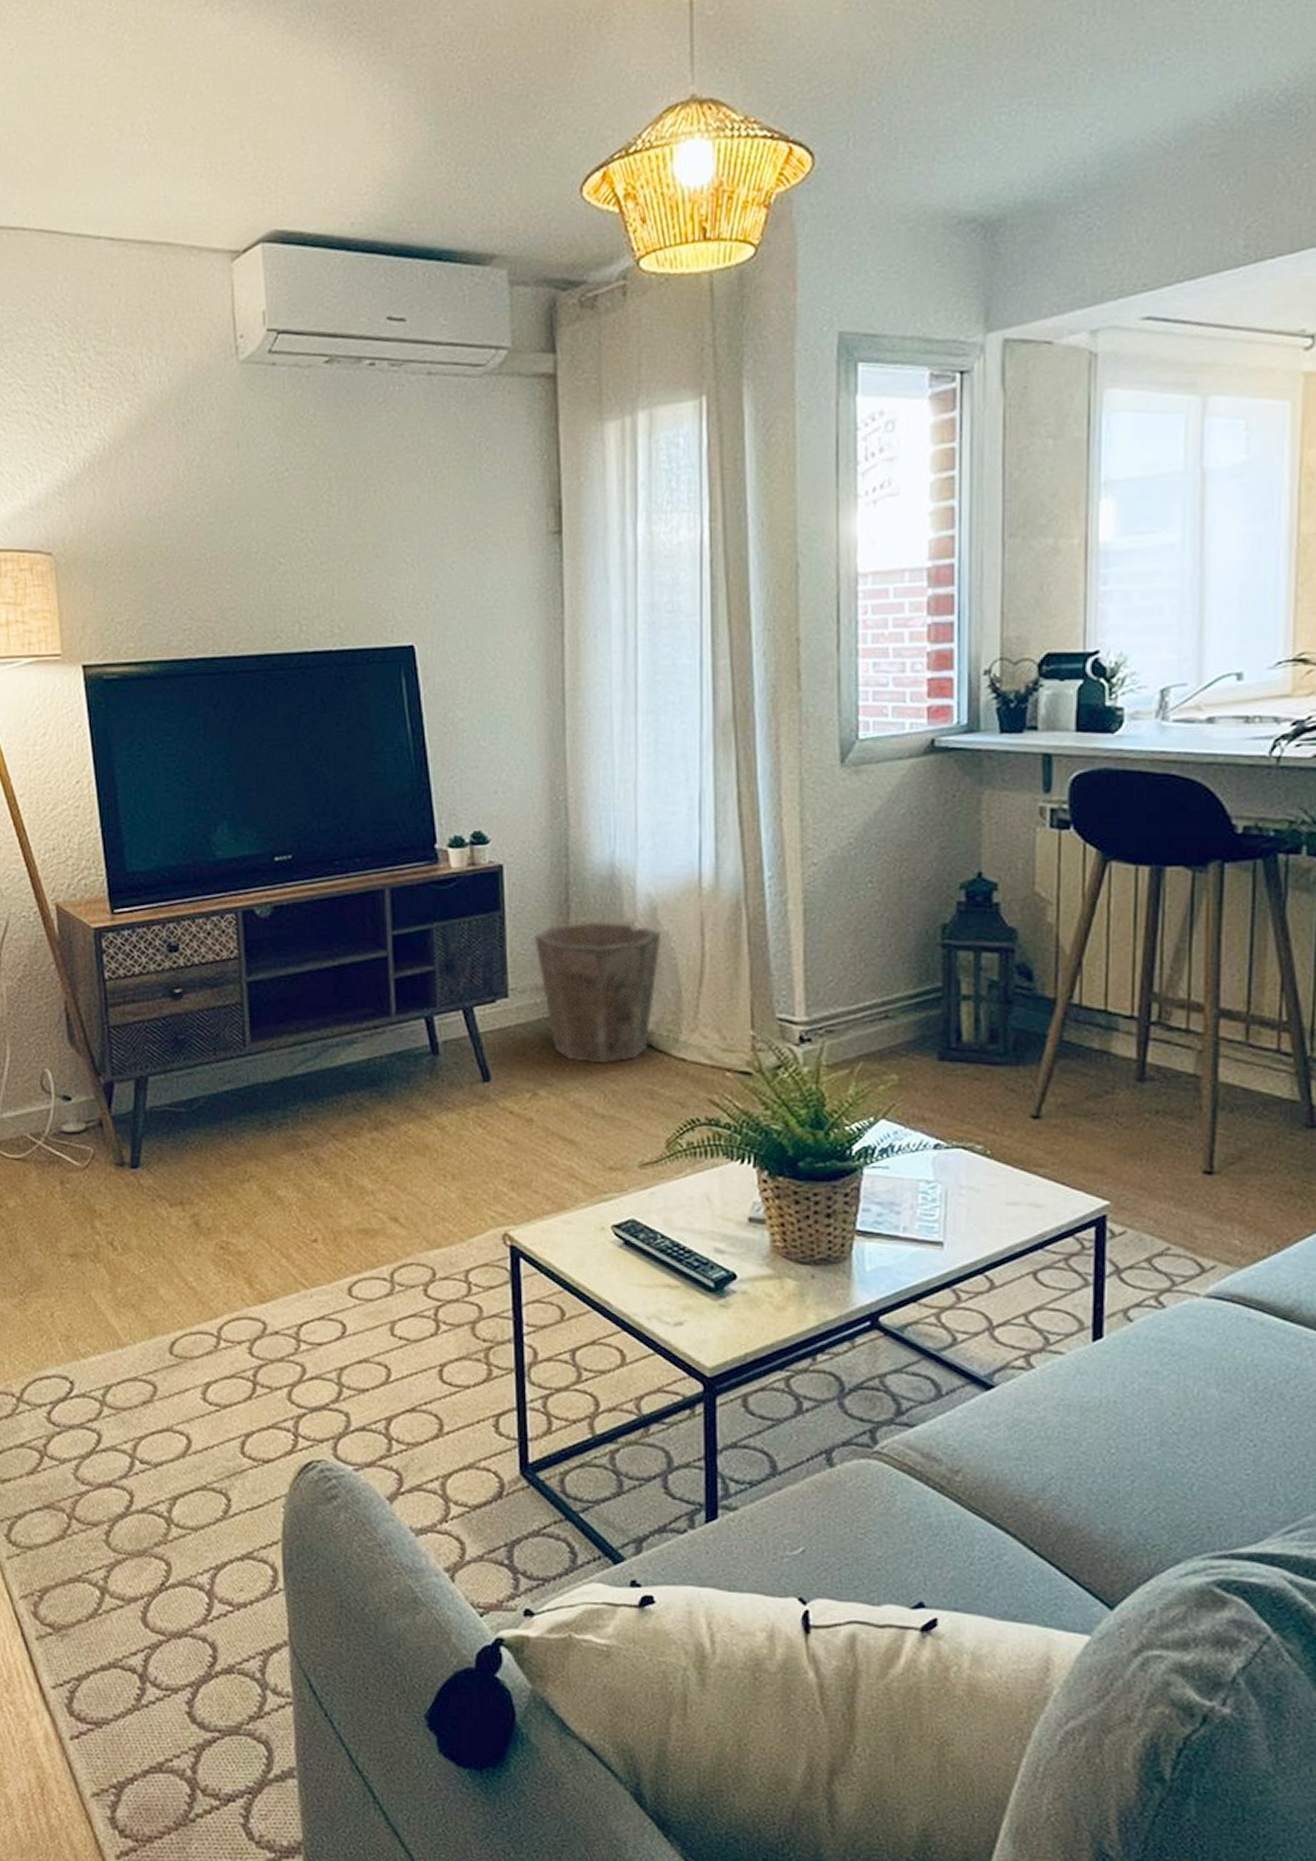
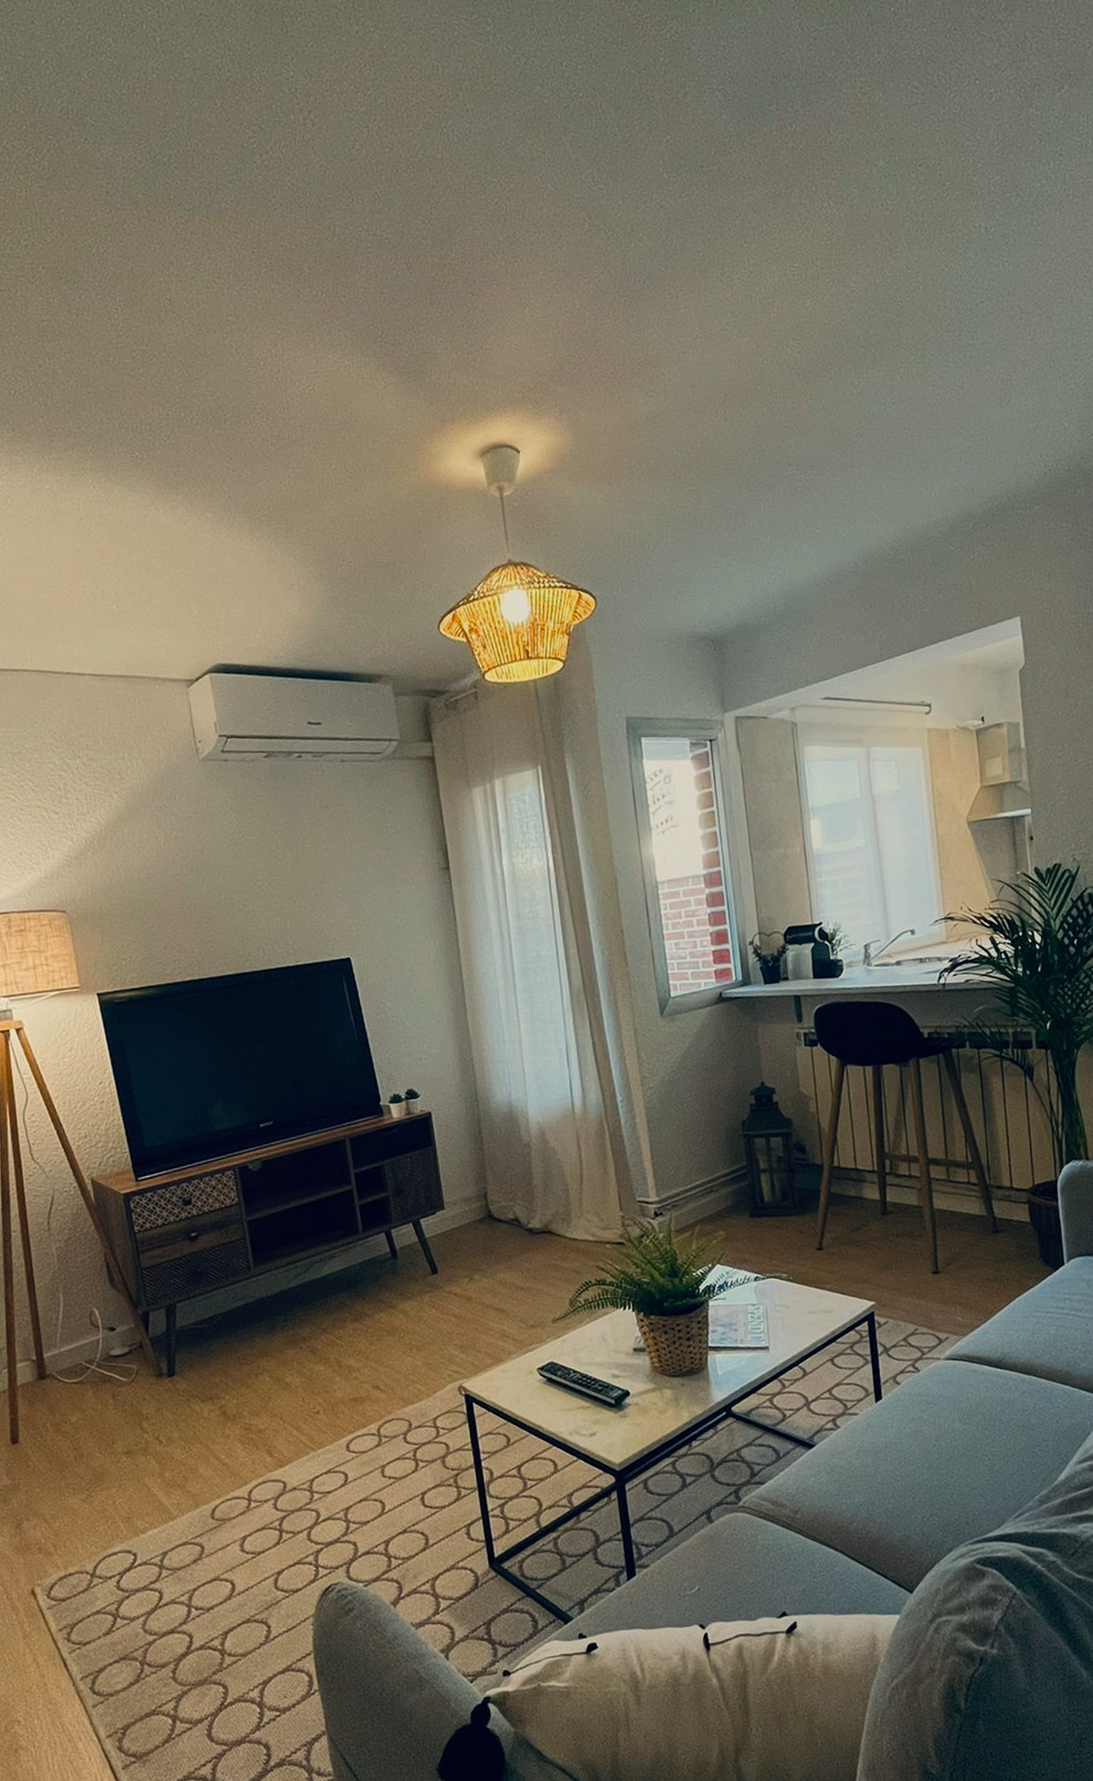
waste bin: present [534,921,662,1064] -> none [459,1144,551,1251]

